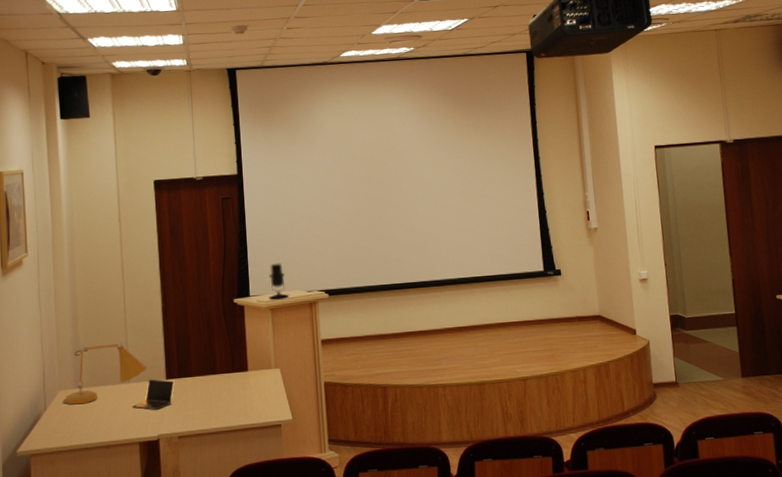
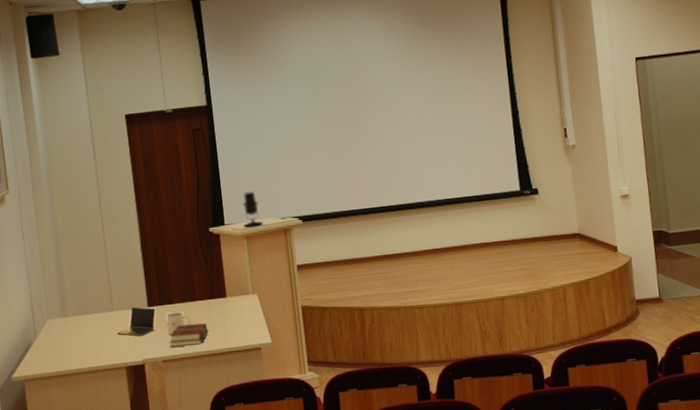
table lamp: present [63,342,147,405] -> none [51,272,129,333]
mug: none [184,385,210,409] -> present [166,312,191,335]
books: none [187,398,228,422] -> present [170,323,209,347]

